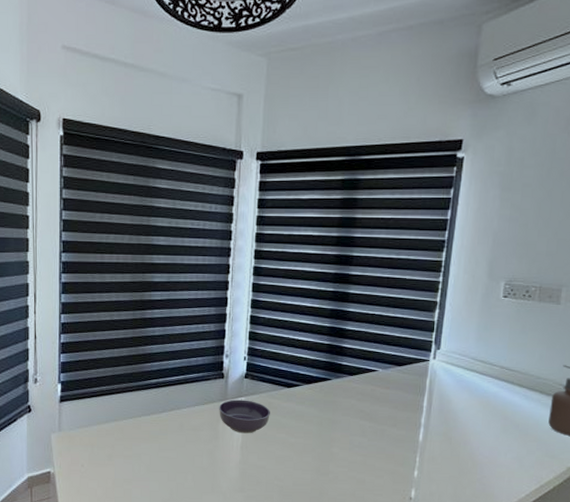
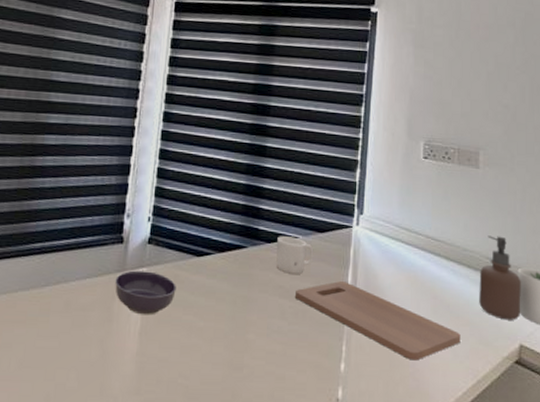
mug: none [358,370,393,401] -> present [276,236,314,274]
cutting board: none [375,406,528,469] -> present [295,281,461,361]

